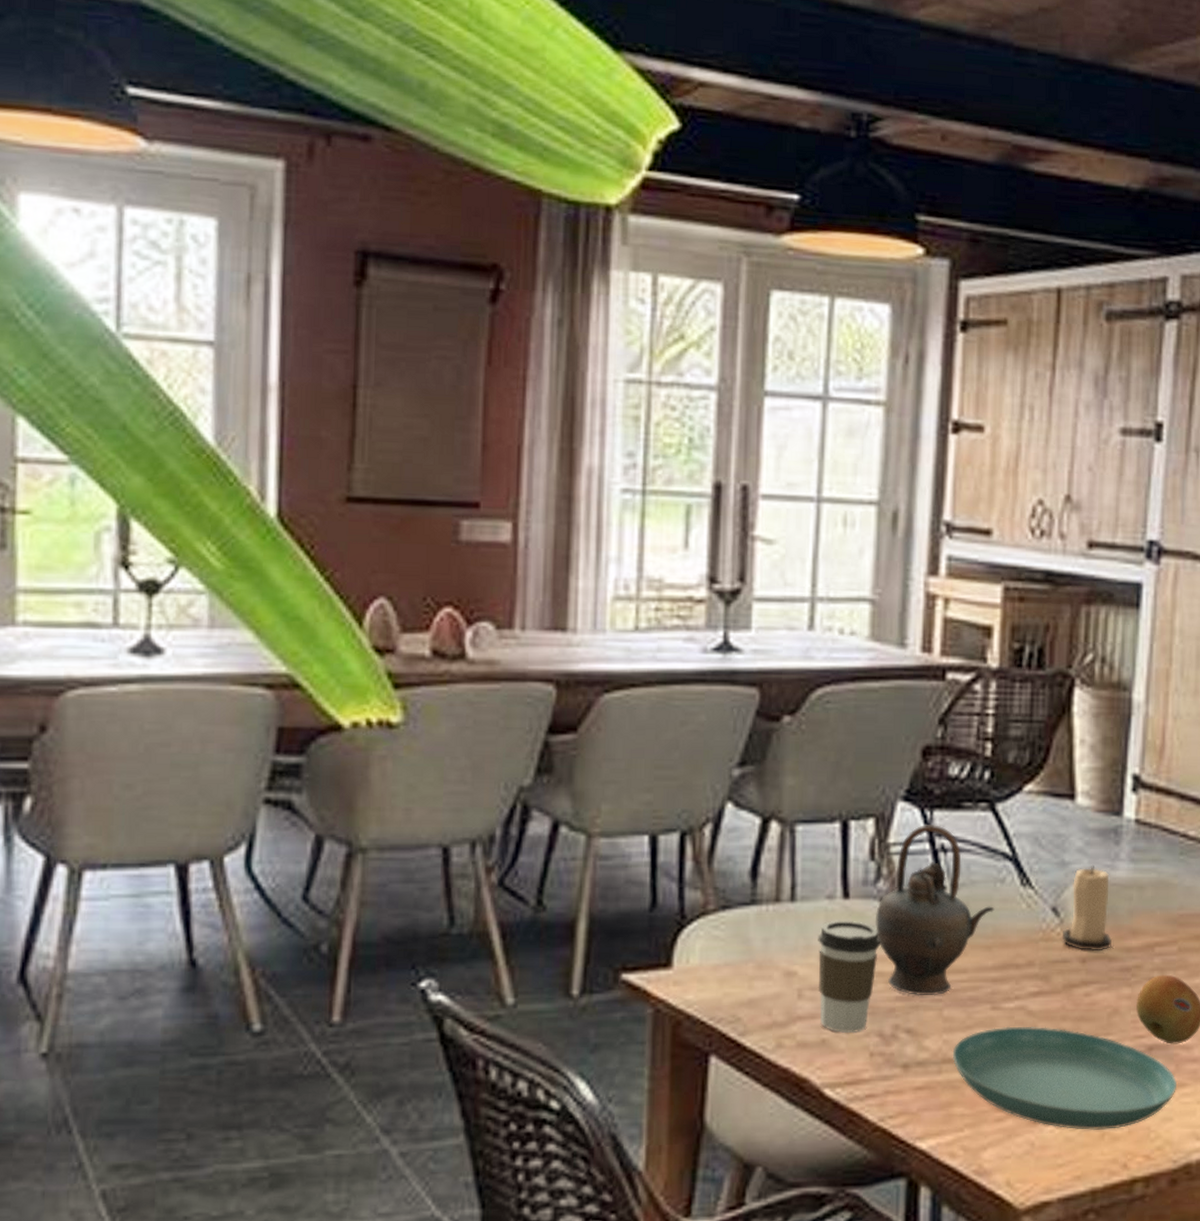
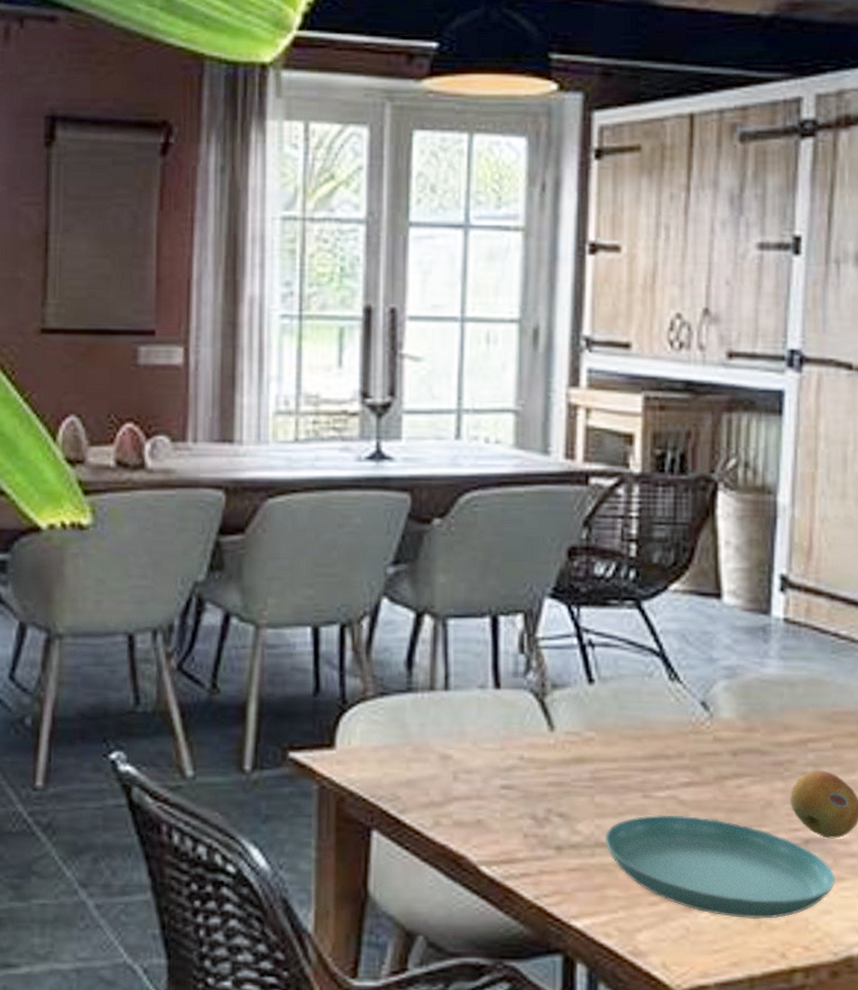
coffee cup: present [818,920,880,1034] -> none [471,708,531,815]
teapot: present [875,825,995,996] -> none [525,621,643,783]
candle: present [1061,864,1113,952] -> none [712,661,764,745]

